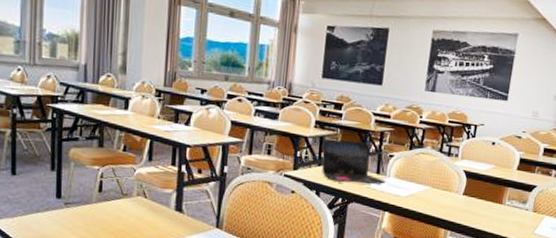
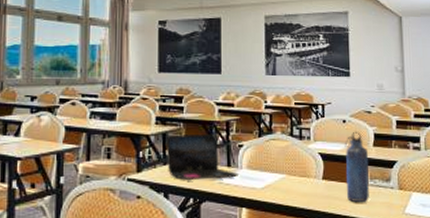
water bottle: none [482,153,511,219] -> present [344,131,369,202]

